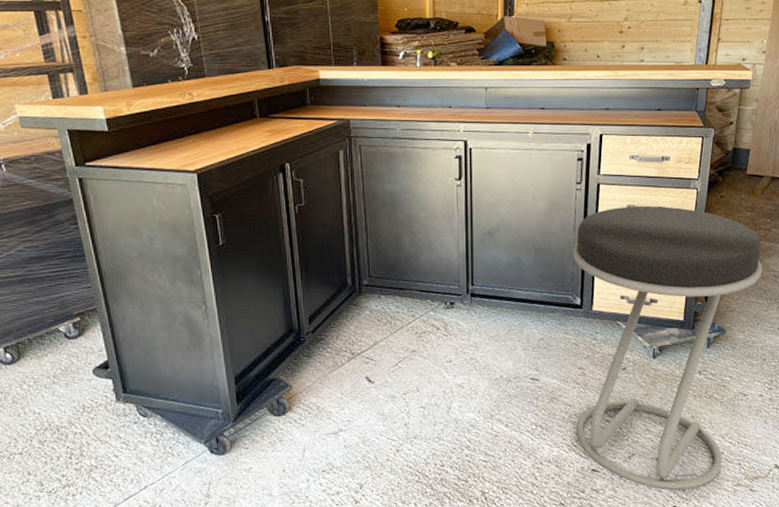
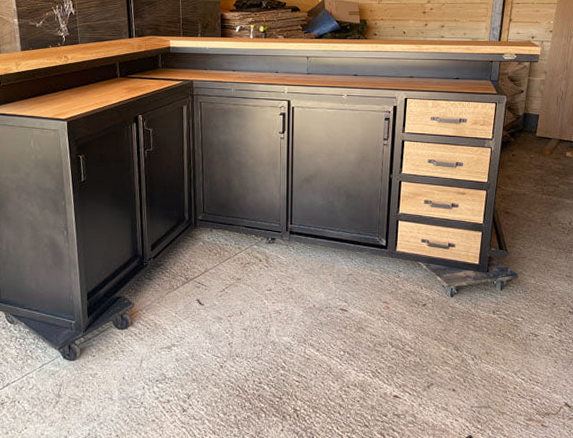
stool: present [572,205,762,491] -> none [379,160,551,421]

